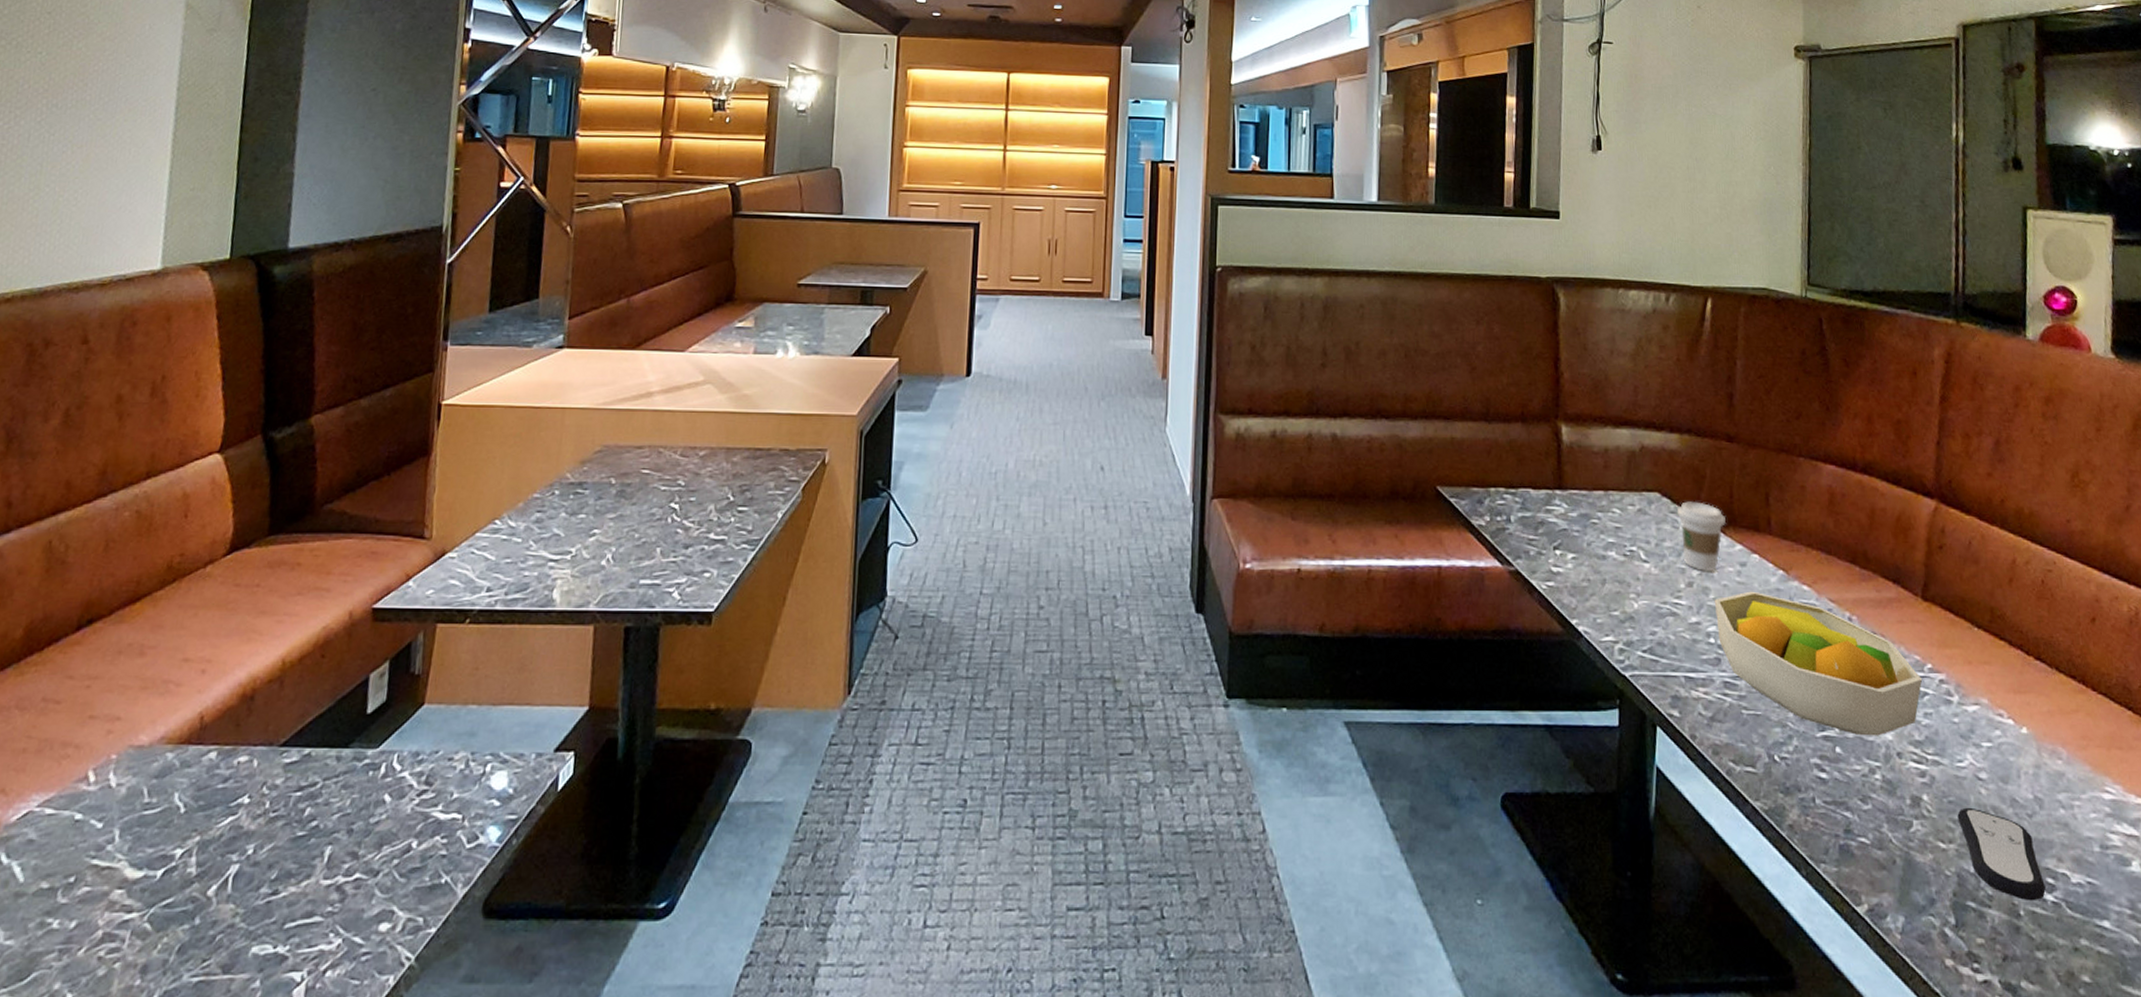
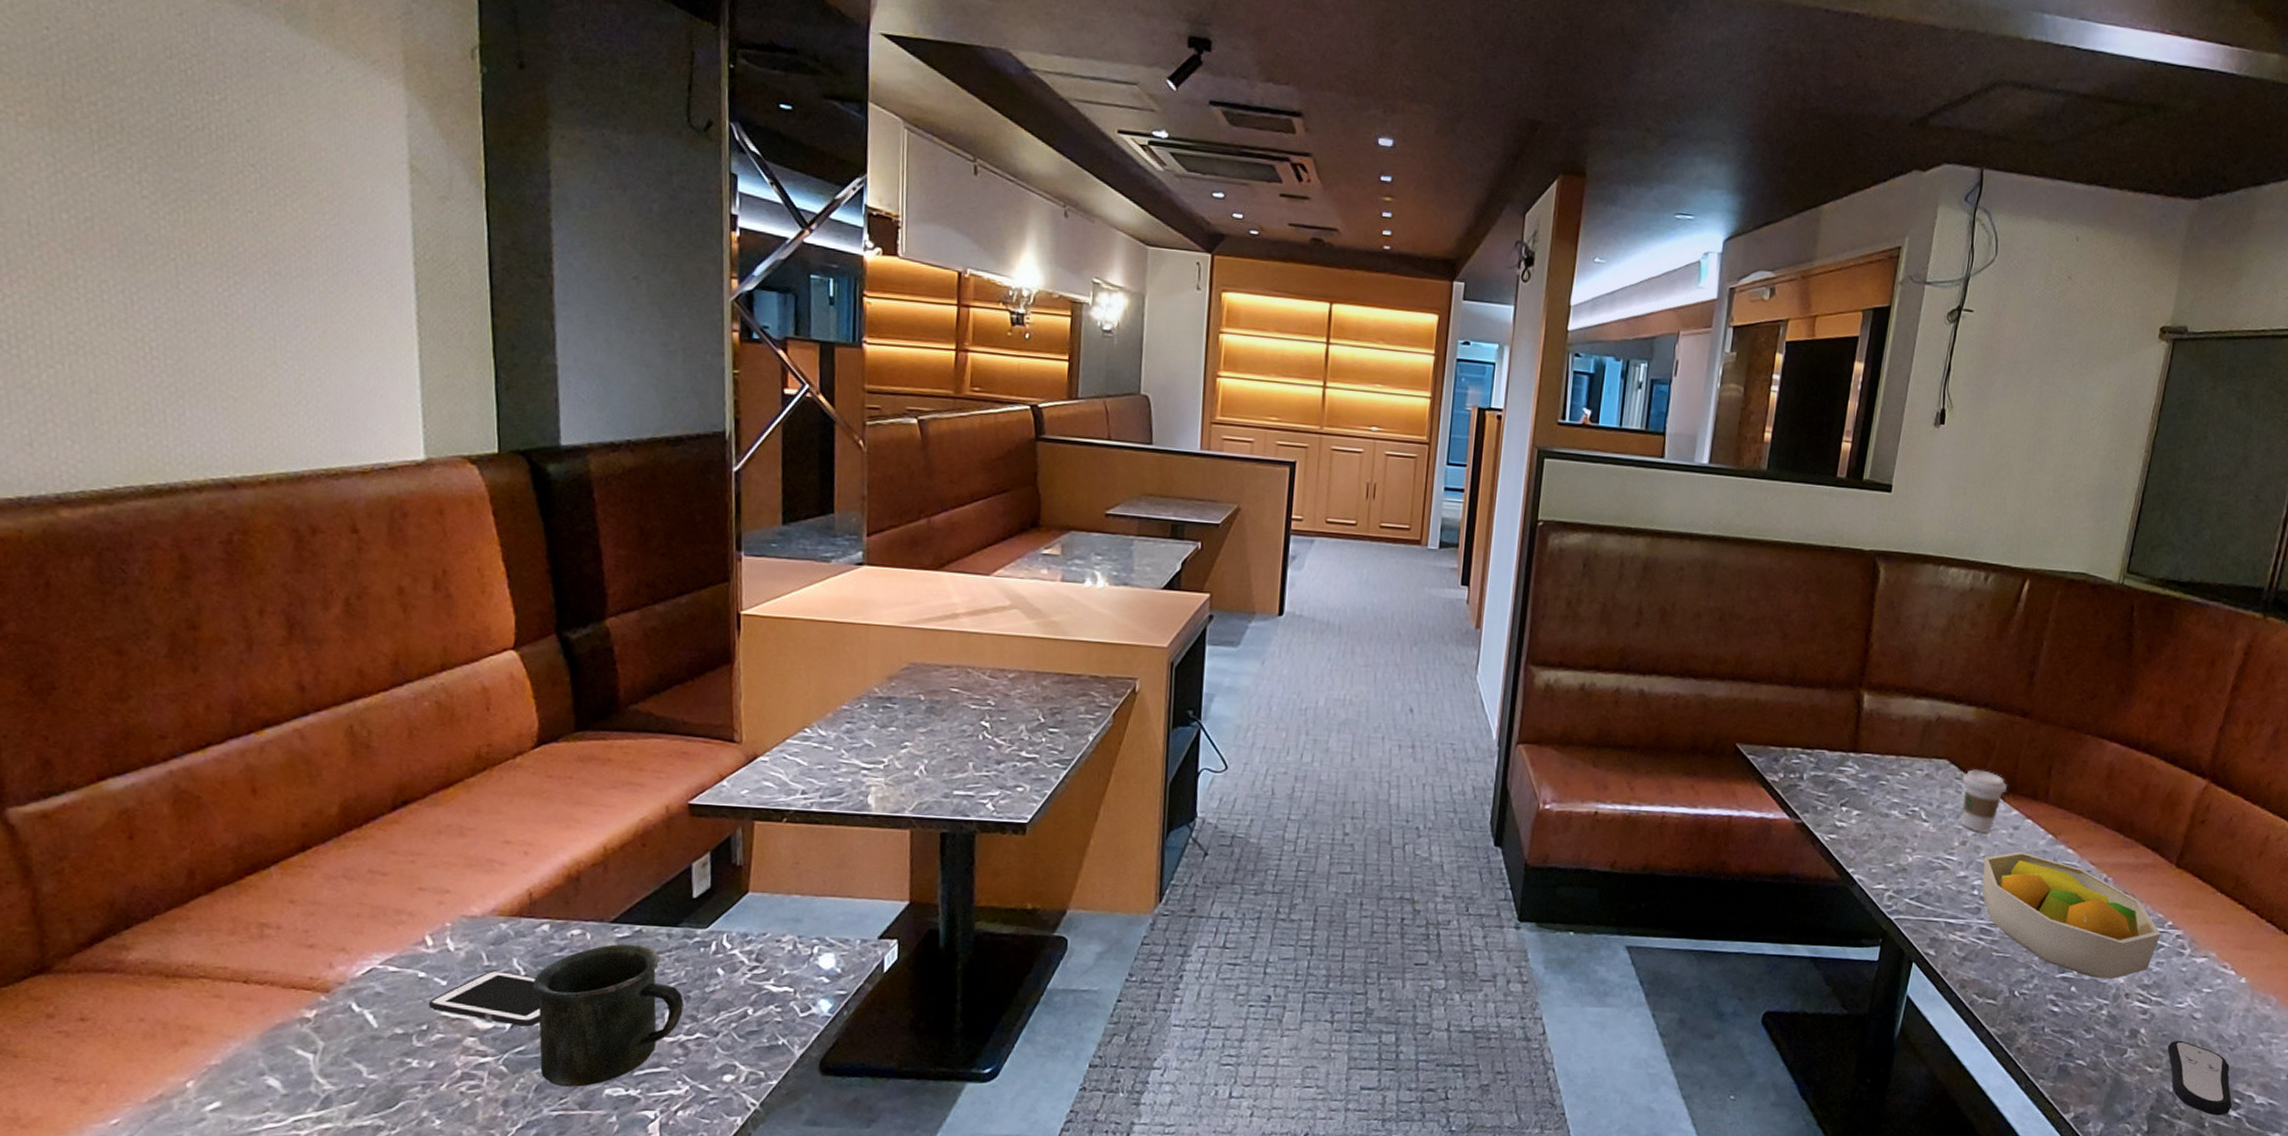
cell phone: none [80,808,197,874] -> present [428,970,541,1027]
mug: none [186,770,346,946] -> present [532,944,684,1087]

